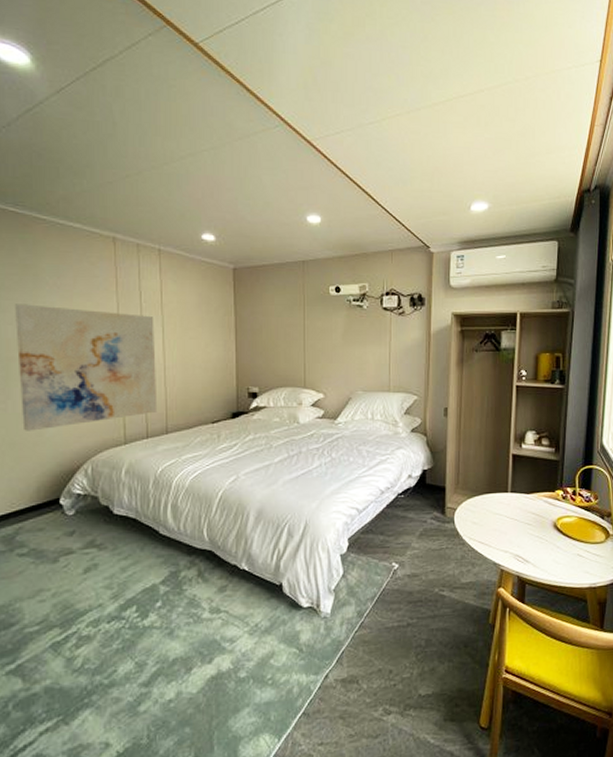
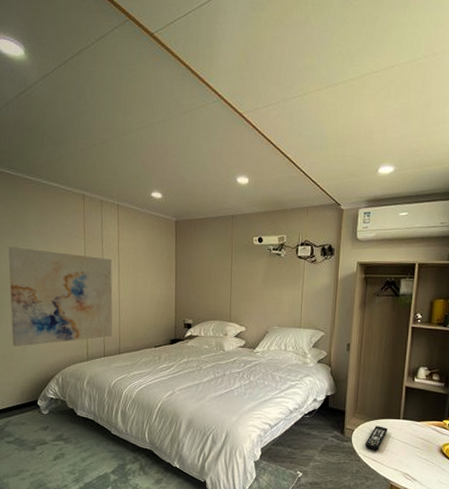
remote control: none [469,502,495,532] -> present [365,426,388,451]

